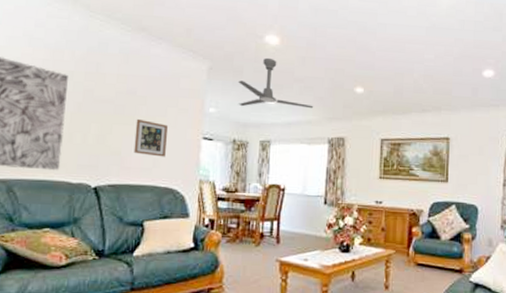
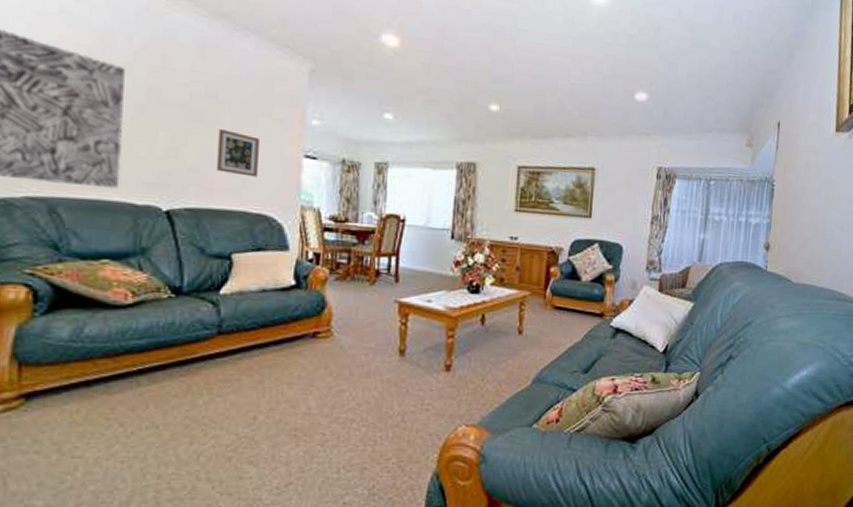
ceiling fan: present [237,57,314,109] -> none [347,61,440,127]

